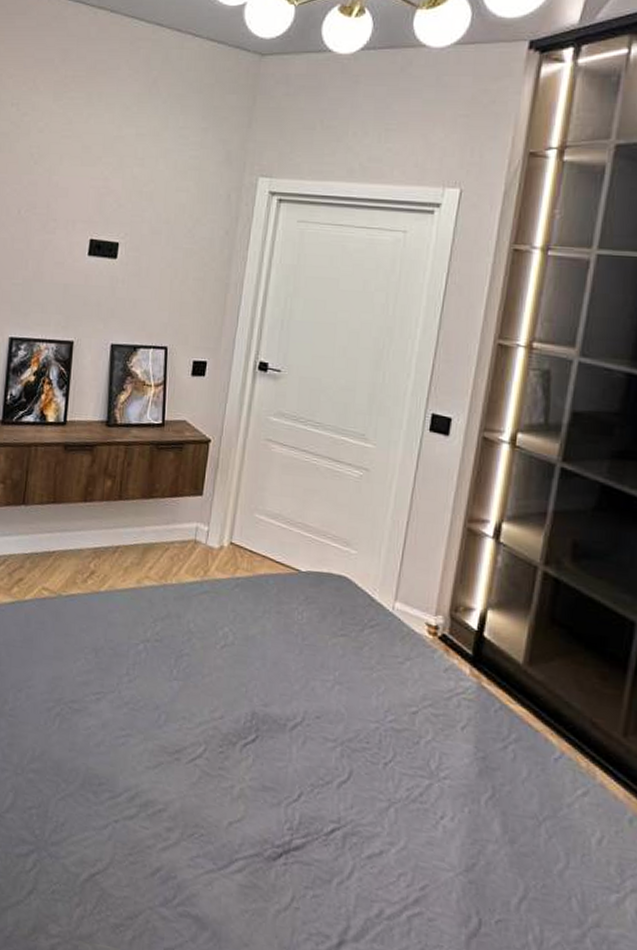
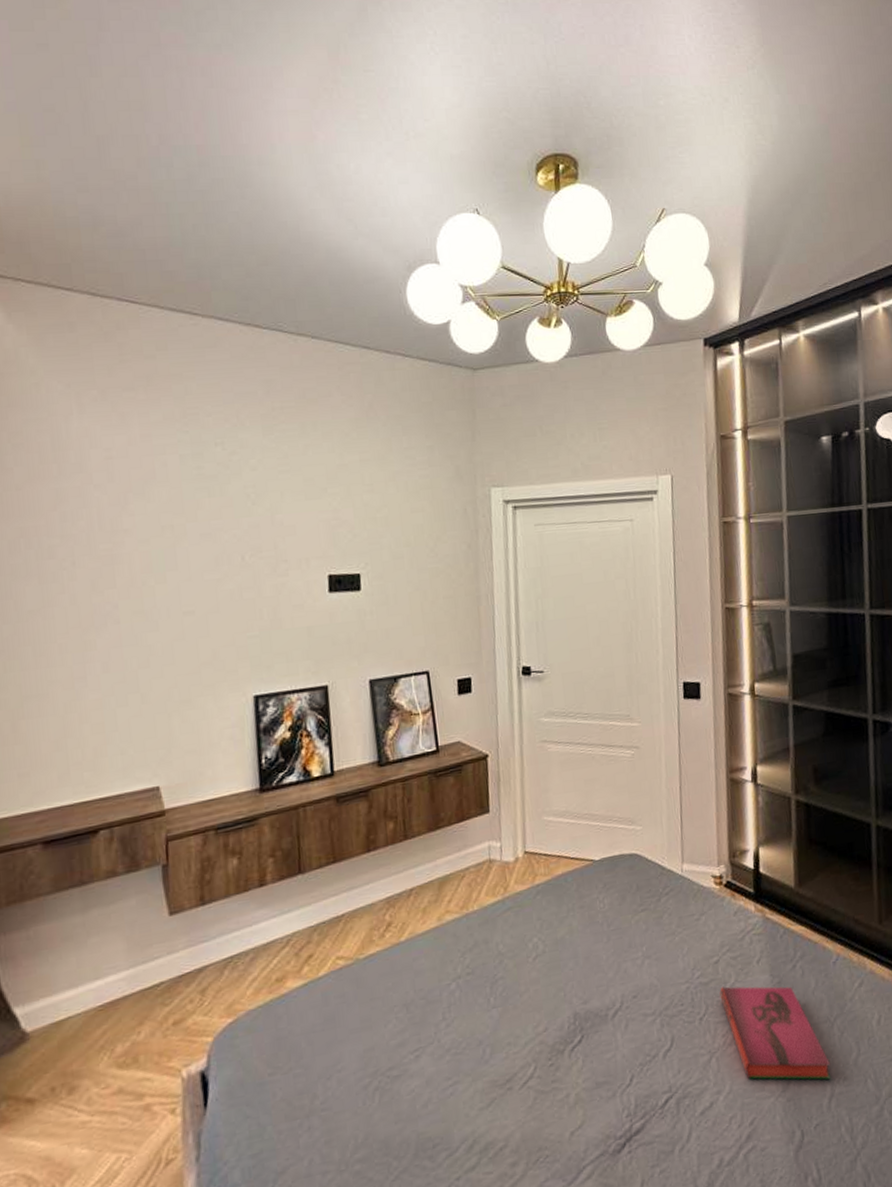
hardback book: none [411,740,528,879] -> present [719,986,830,1080]

